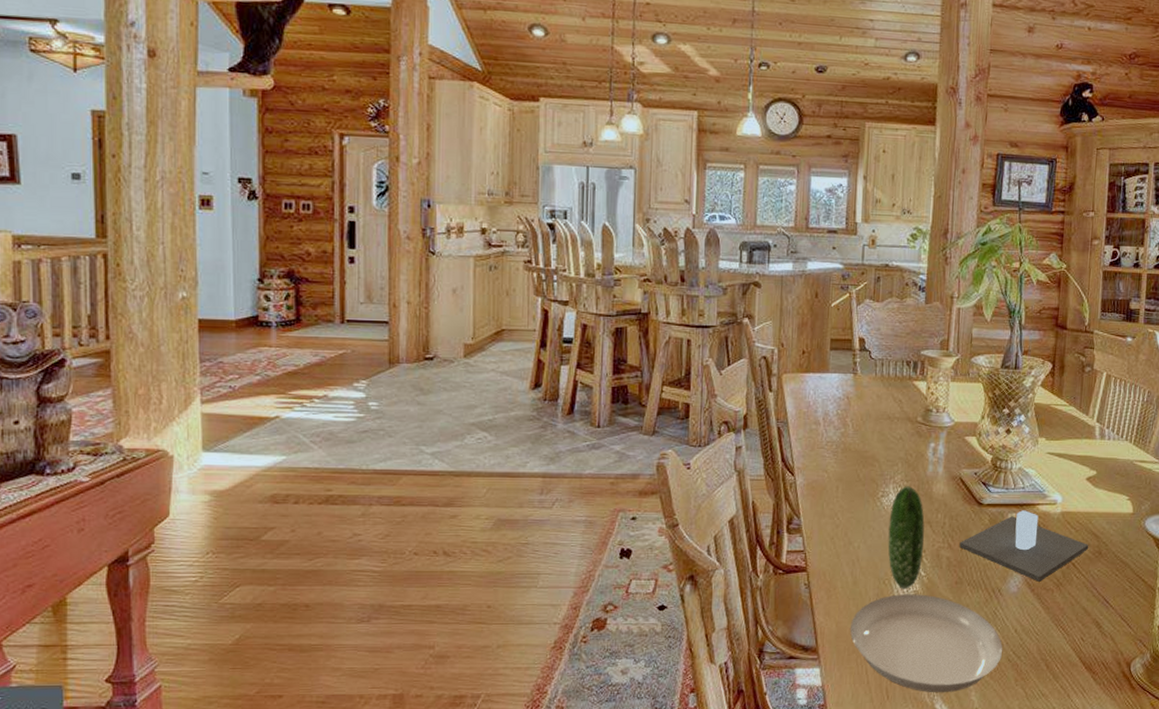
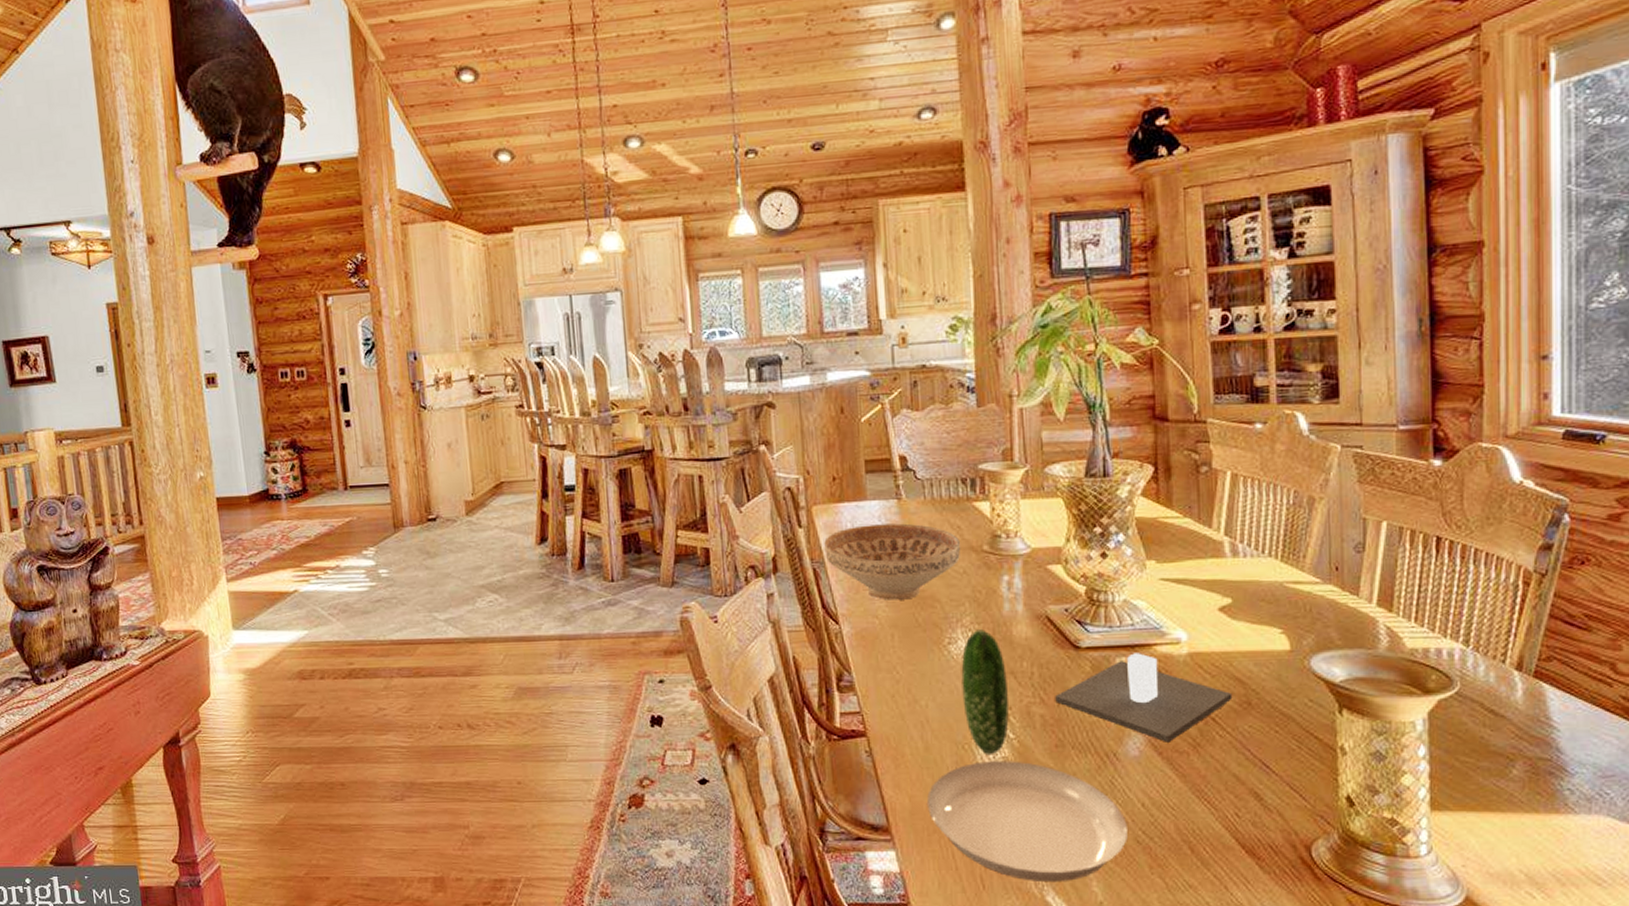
decorative bowl: none [789,393,901,458] -> present [824,523,961,600]

